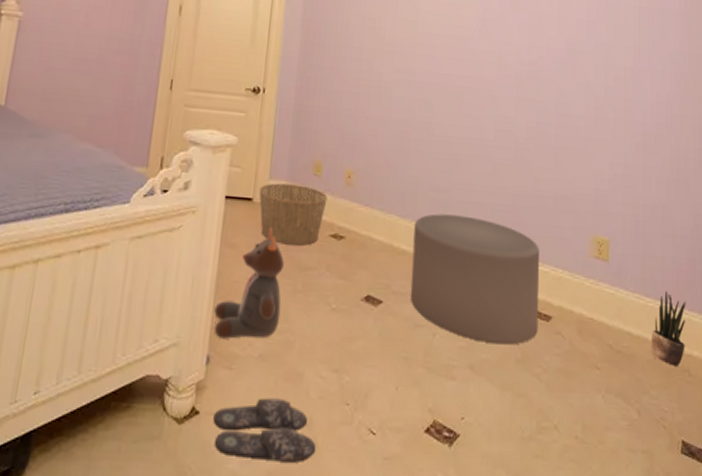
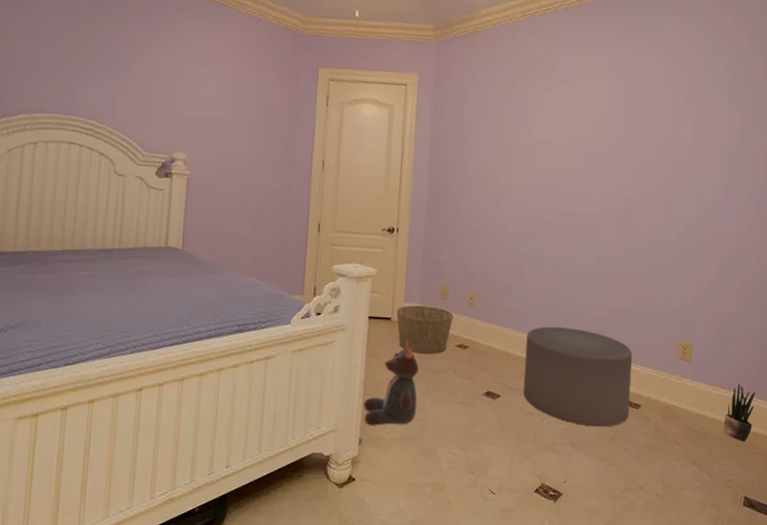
slippers: present [213,398,315,462] -> none [366,468,447,514]

